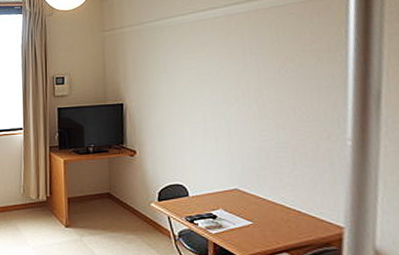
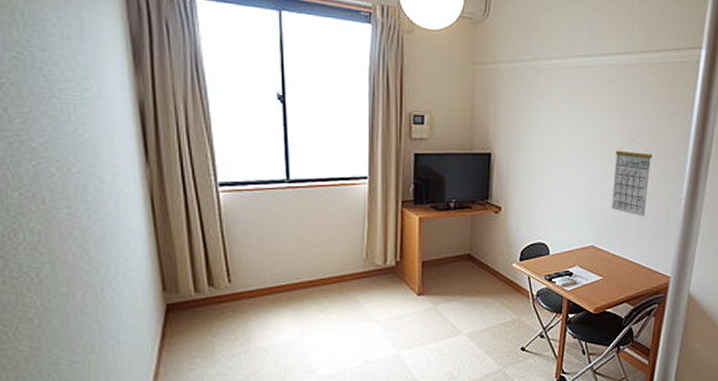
calendar: none [254,80,300,160] -> present [611,139,652,217]

